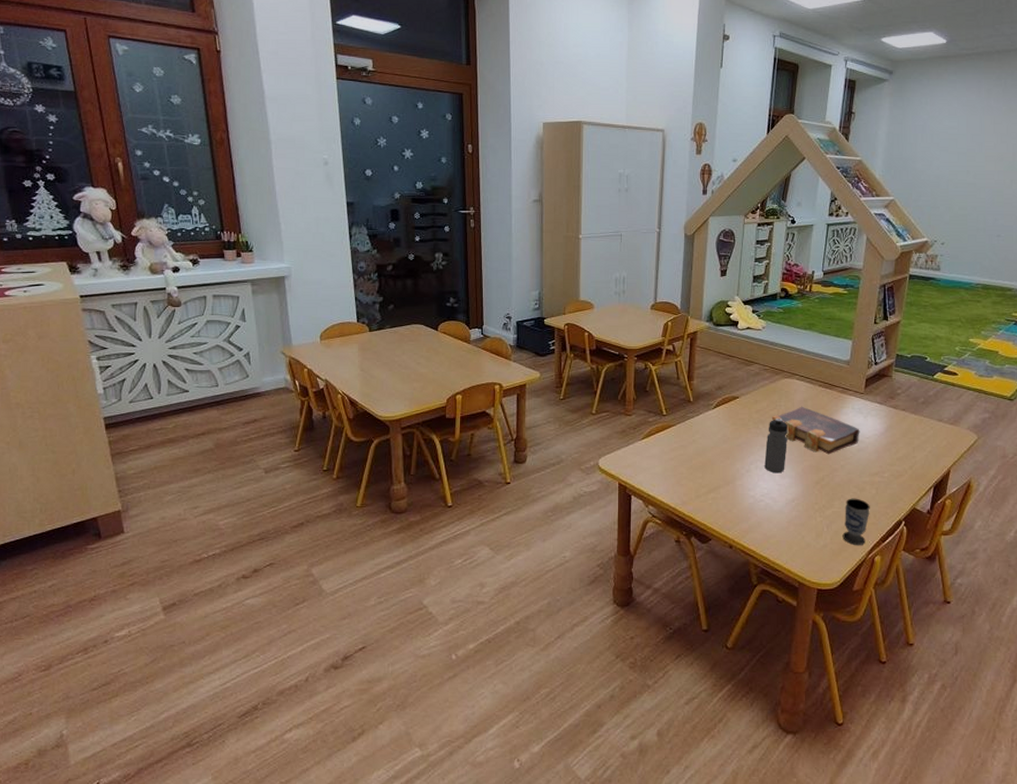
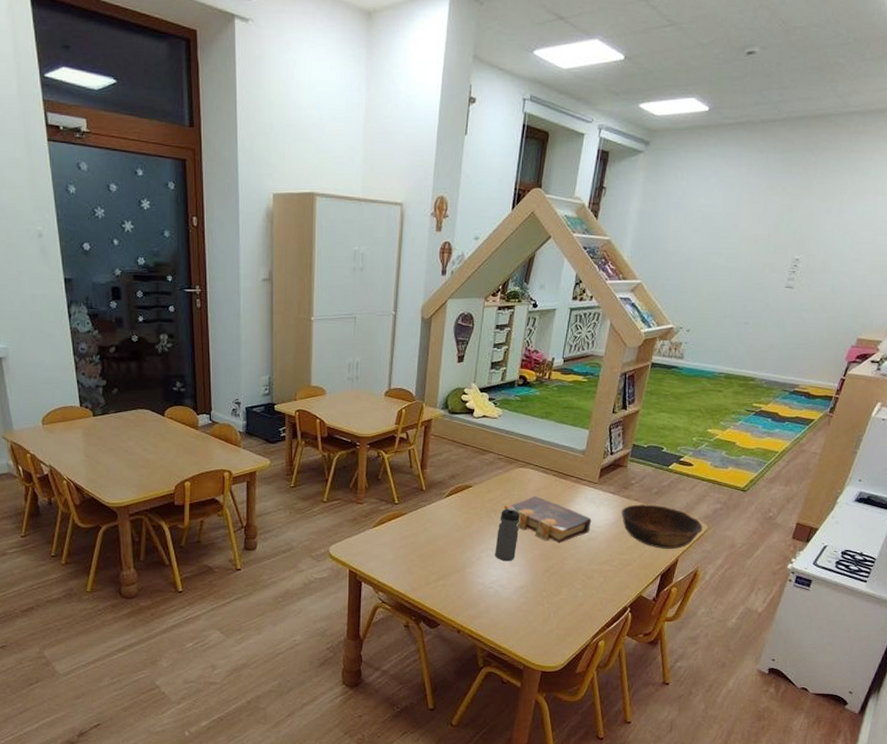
cup: present [842,498,870,546] -> none [568,586,597,631]
bowl: none [889,414,972,460] -> present [621,504,703,549]

